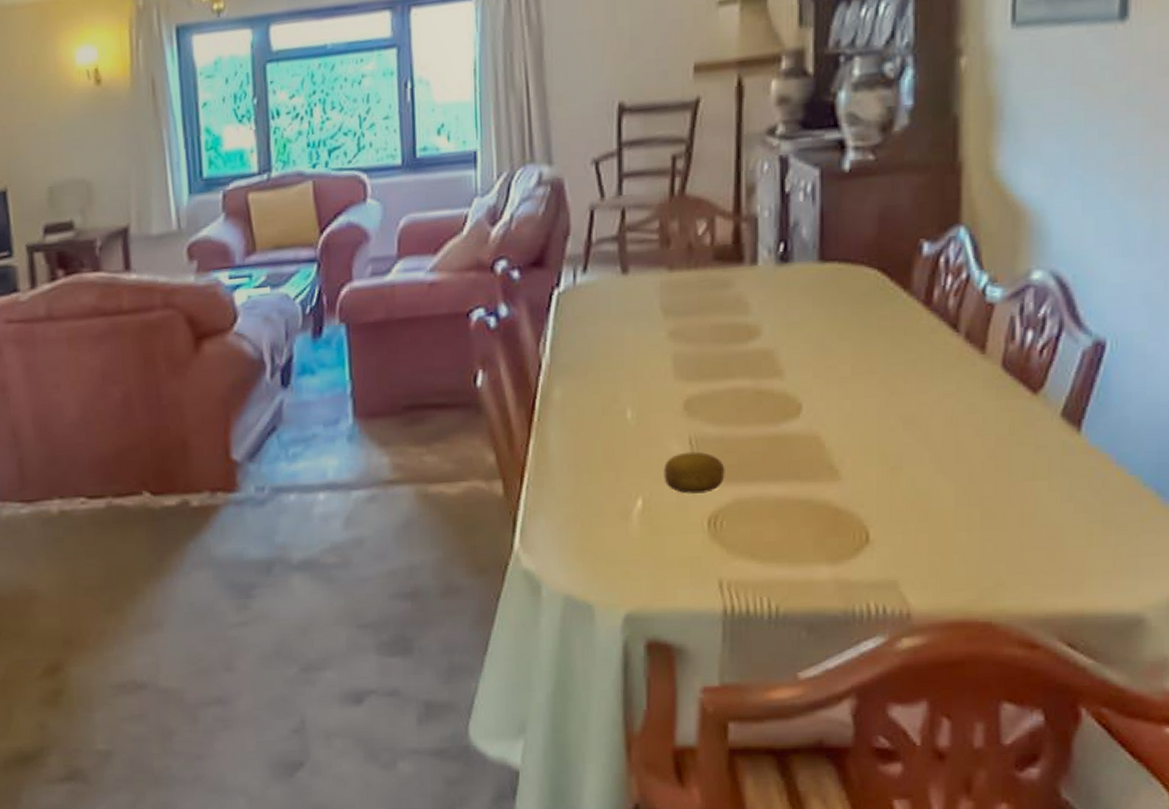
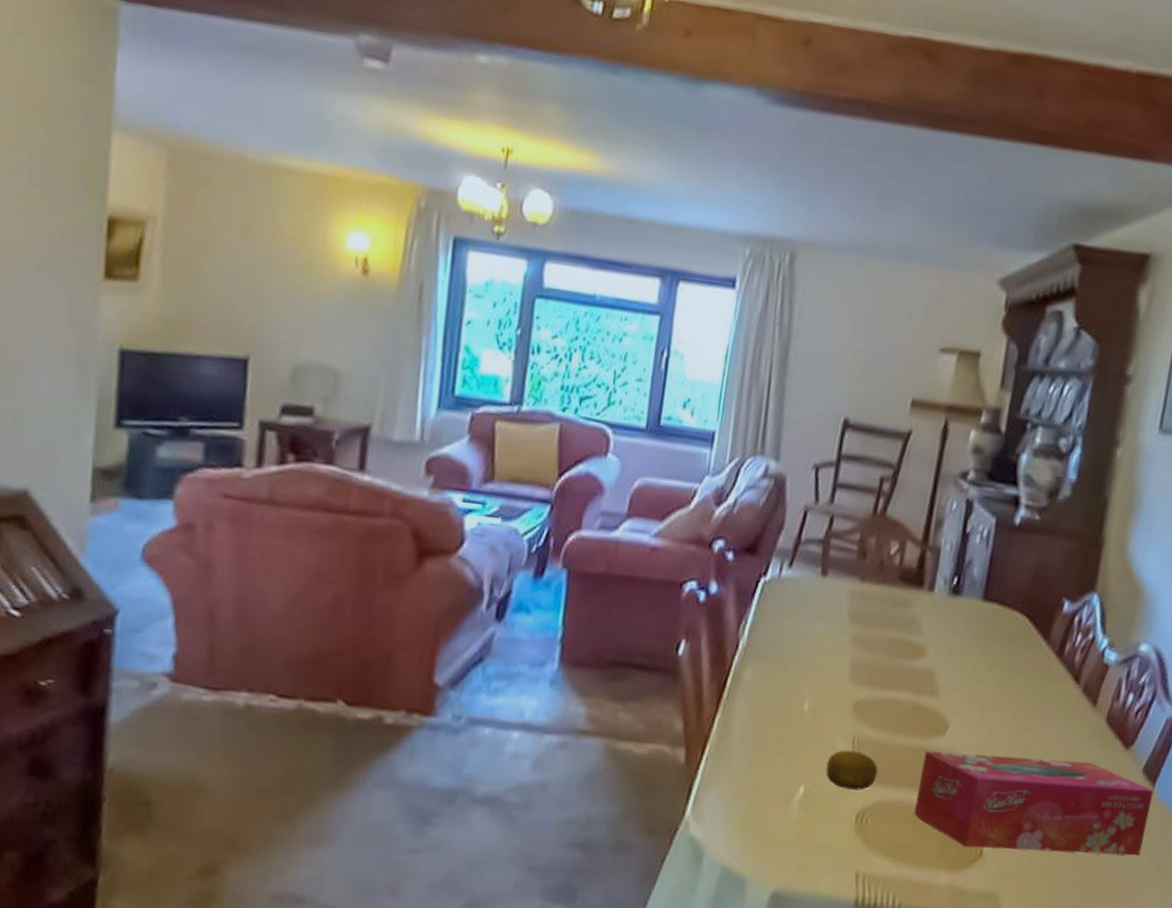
tissue box: none [777,417,1081,535] -> present [914,750,1154,856]

